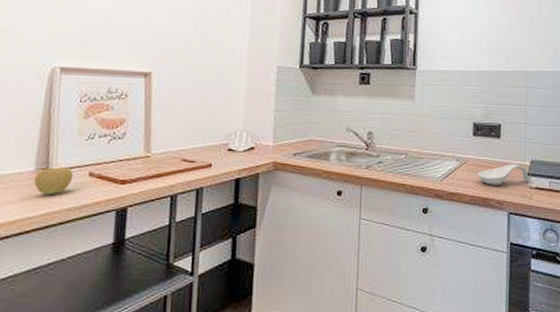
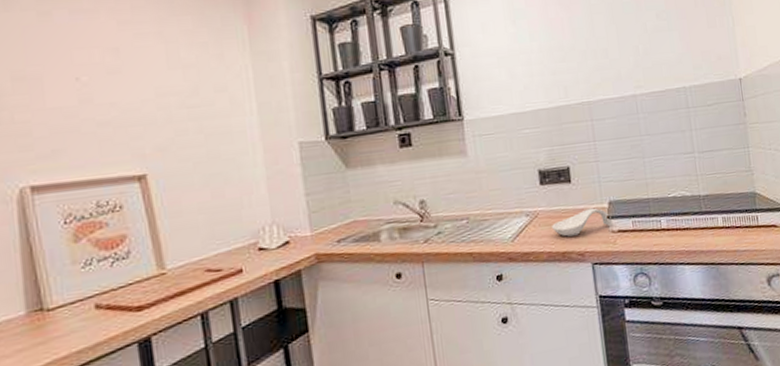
apple: present [33,167,74,196] -> none [28,303,77,341]

